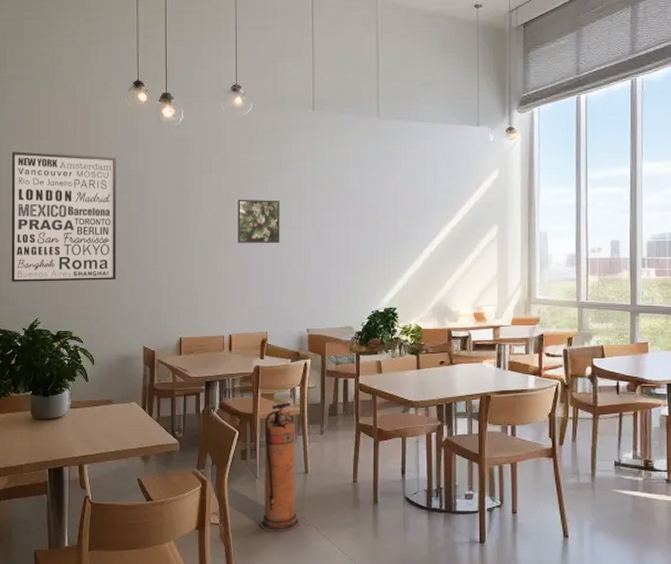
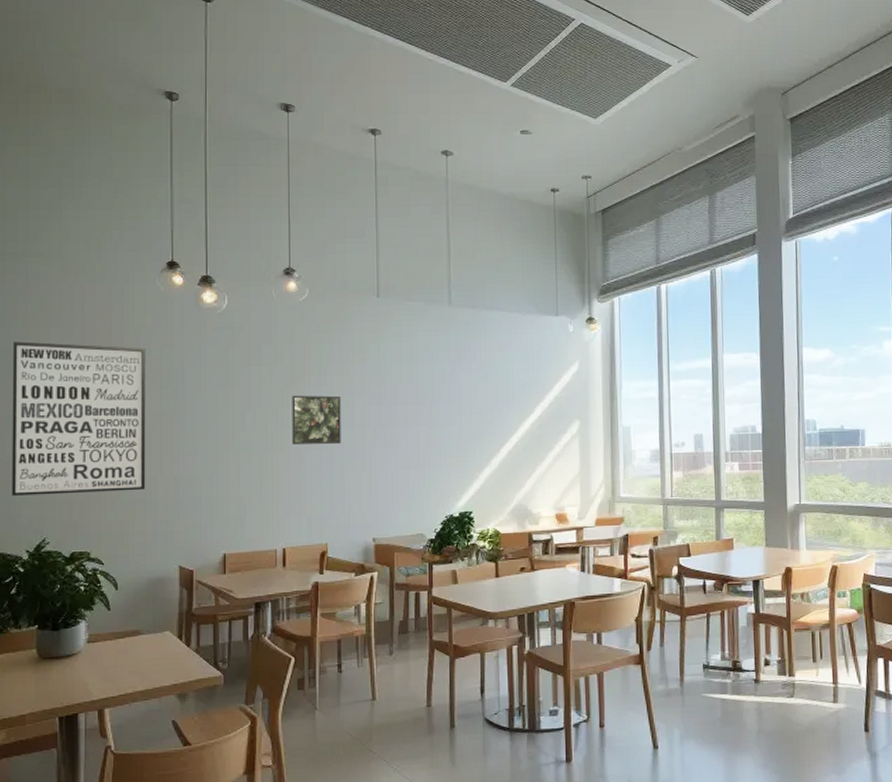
fire extinguisher: present [260,402,299,533] -> none [320,621,366,771]

